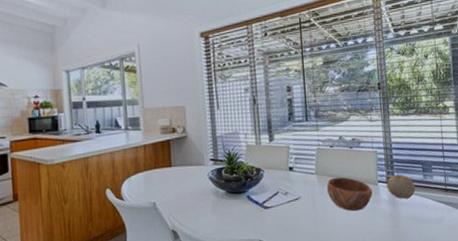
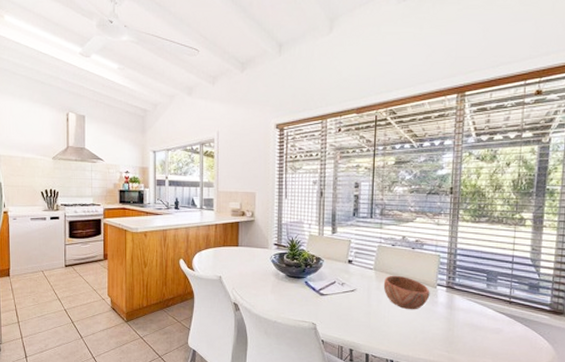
fruit: present [387,174,416,199] -> none [446,280,477,305]

